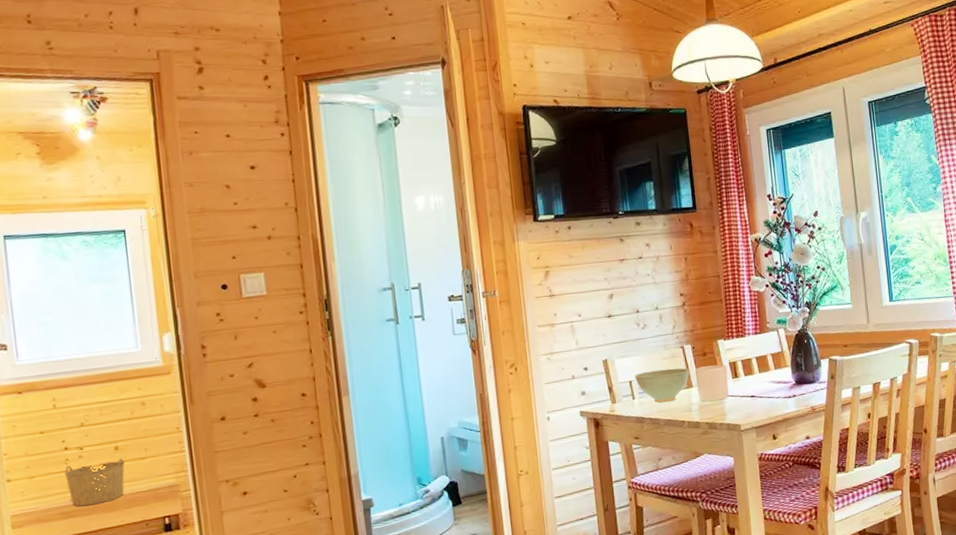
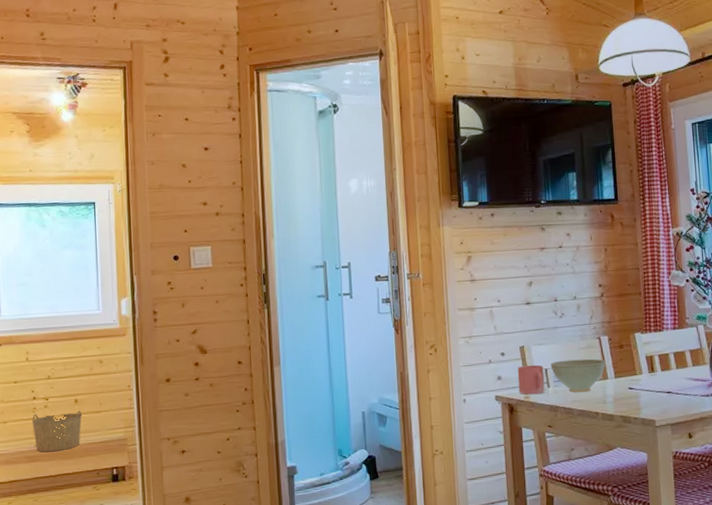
cup: none [601,377,630,409] -> present [517,364,545,395]
mug: present [694,364,729,402] -> none [610,358,645,395]

